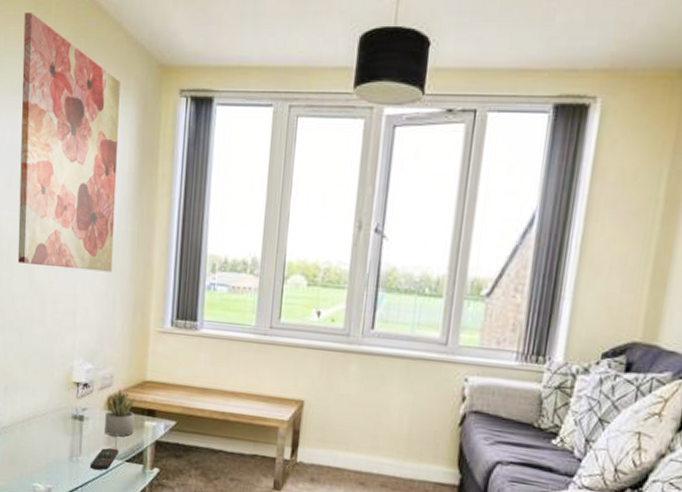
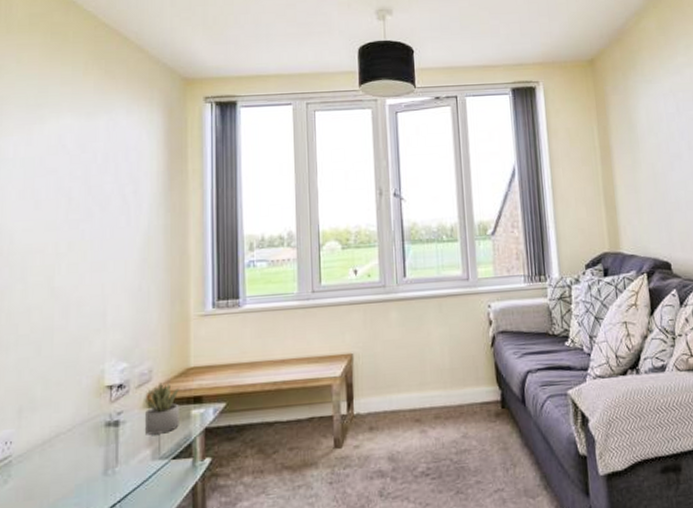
wall art: present [17,11,120,272] -> none [34,40,145,272]
remote control: present [90,447,119,471] -> none [130,447,163,479]

